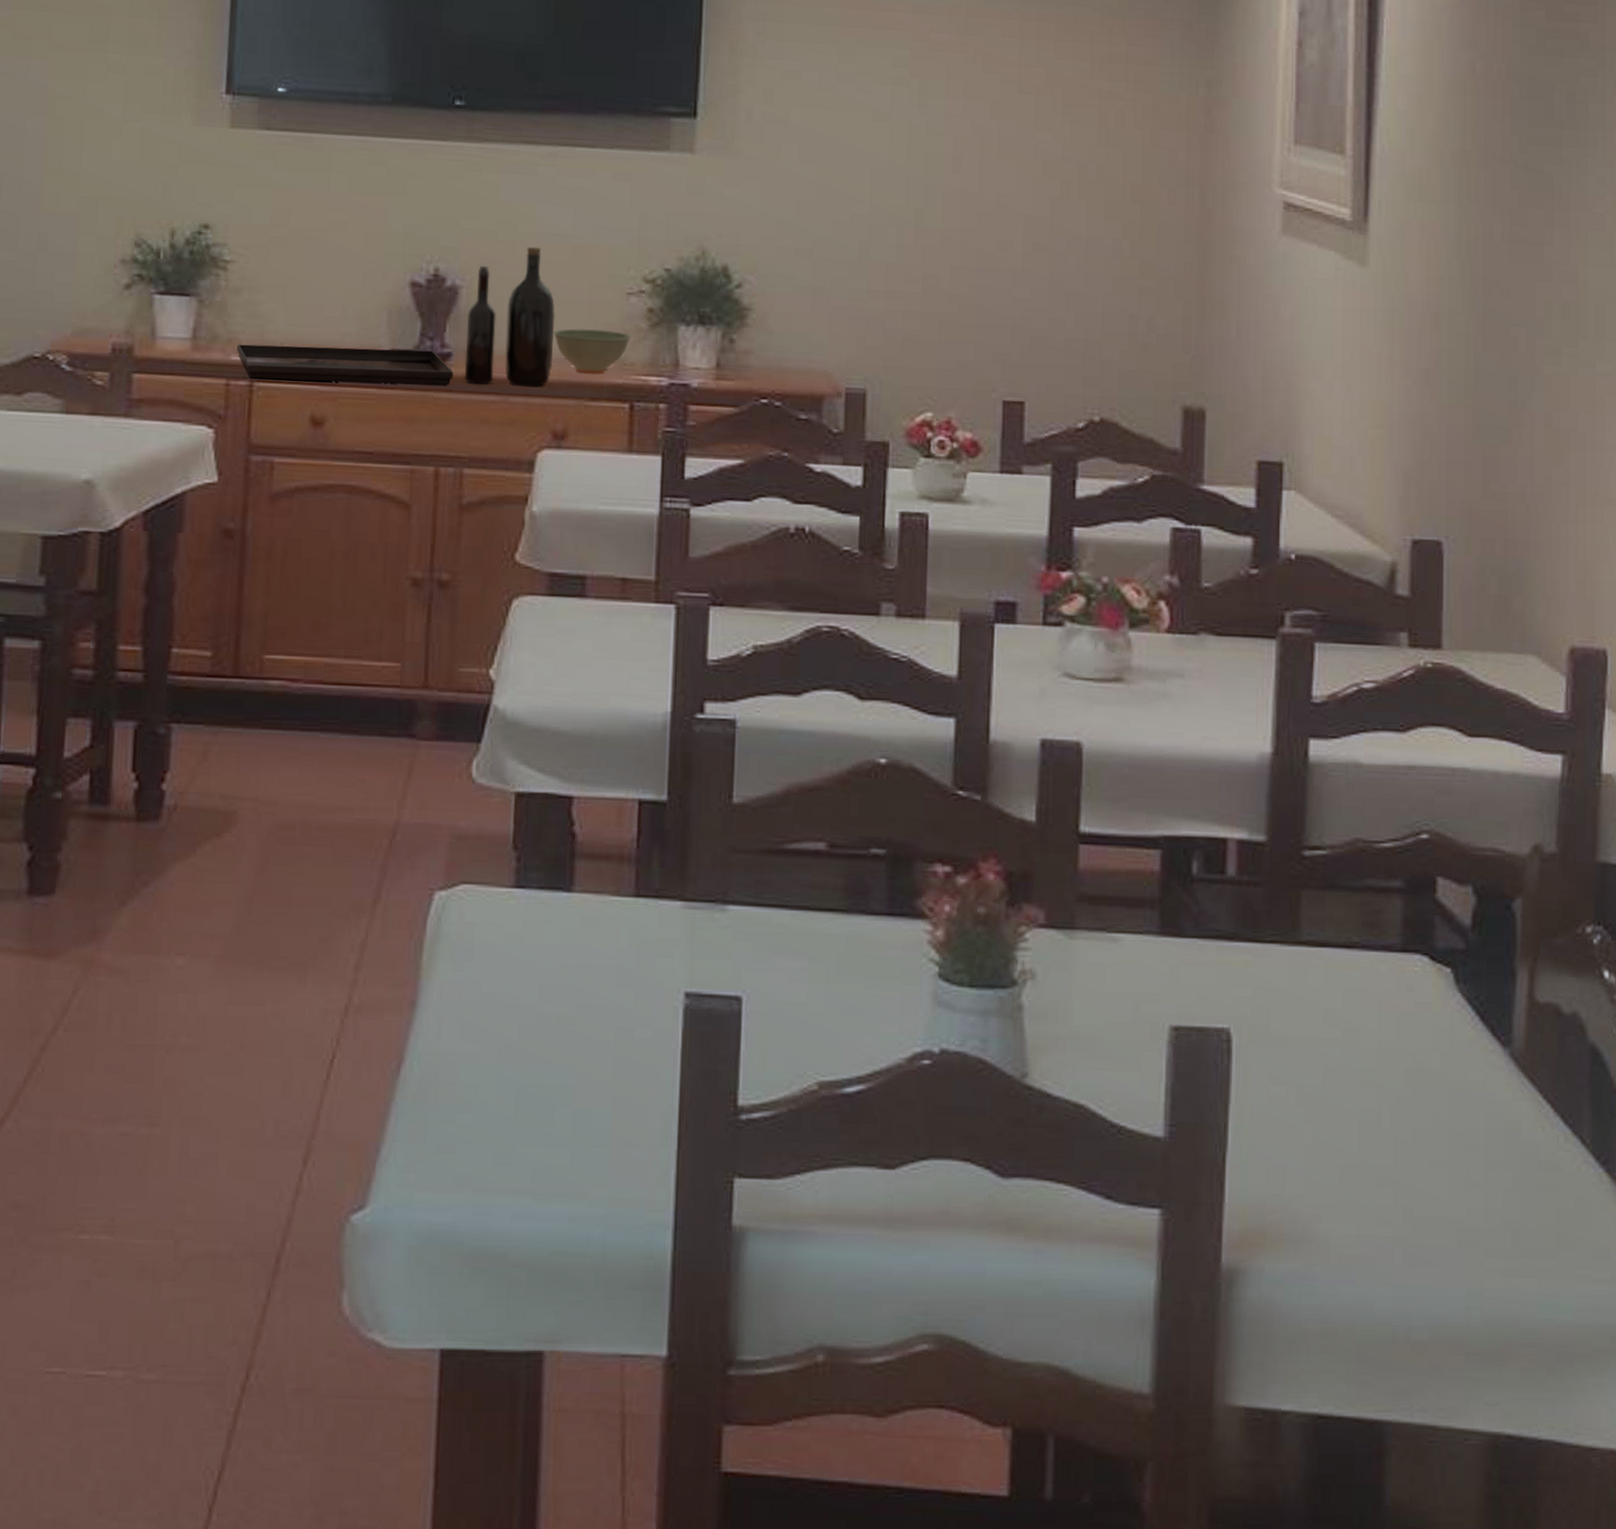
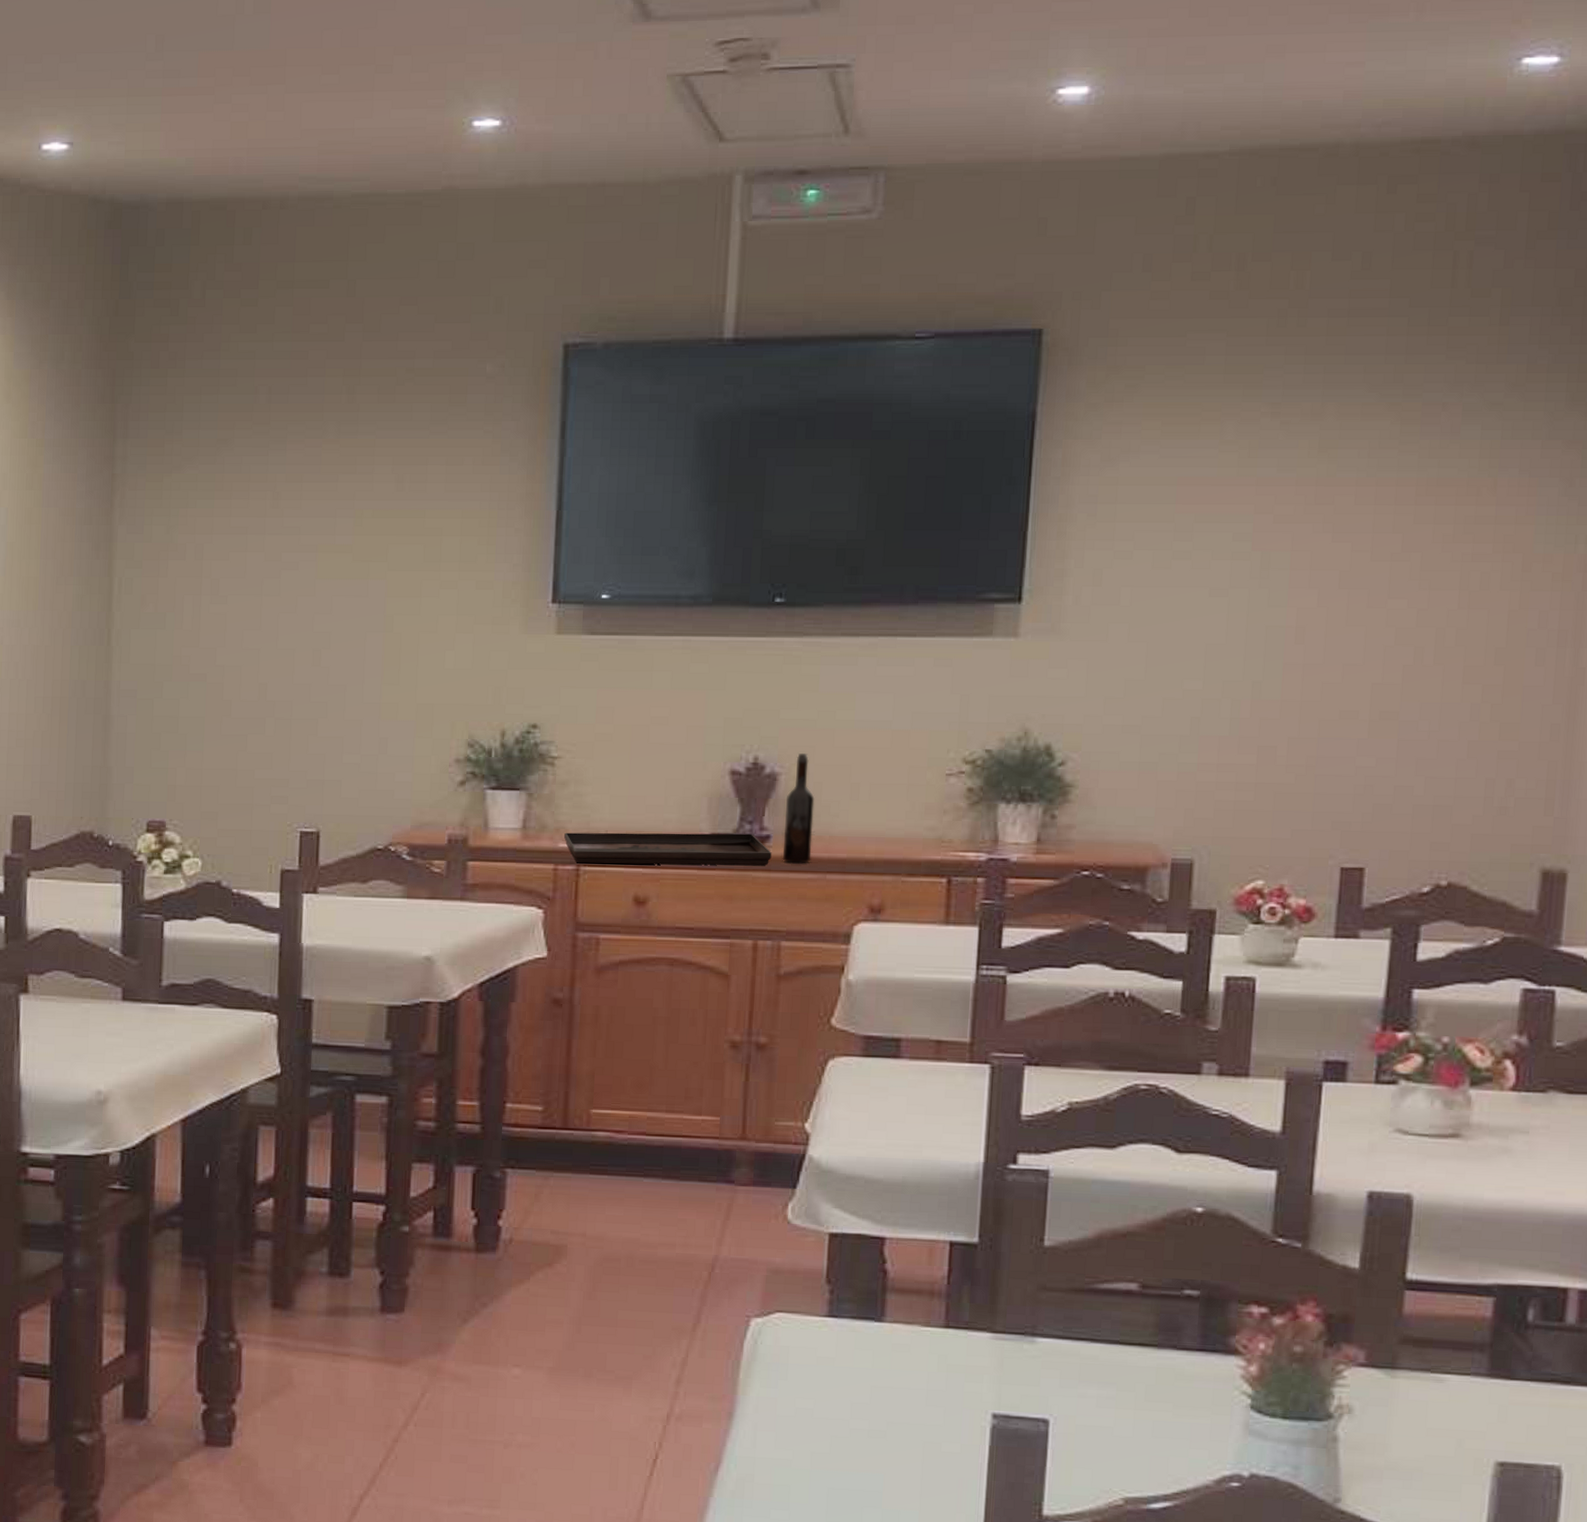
wine bottle: present [505,246,556,386] -> none [822,733,874,864]
bowl: present [553,328,630,375] -> none [871,808,949,853]

